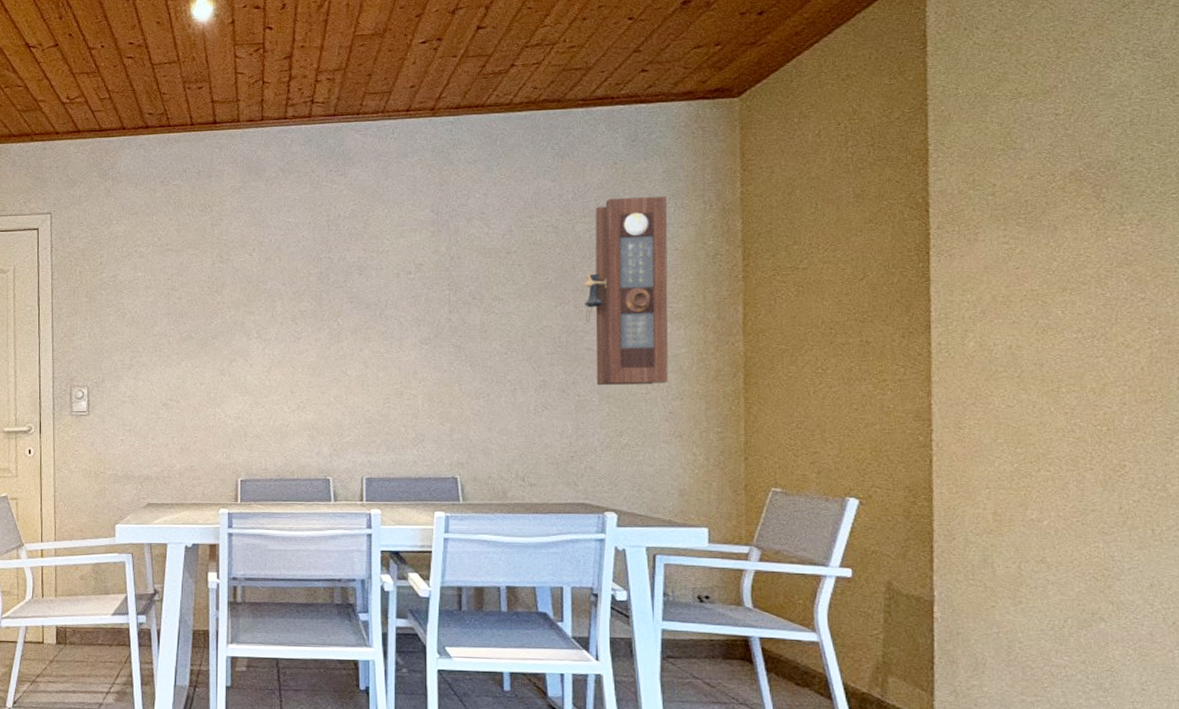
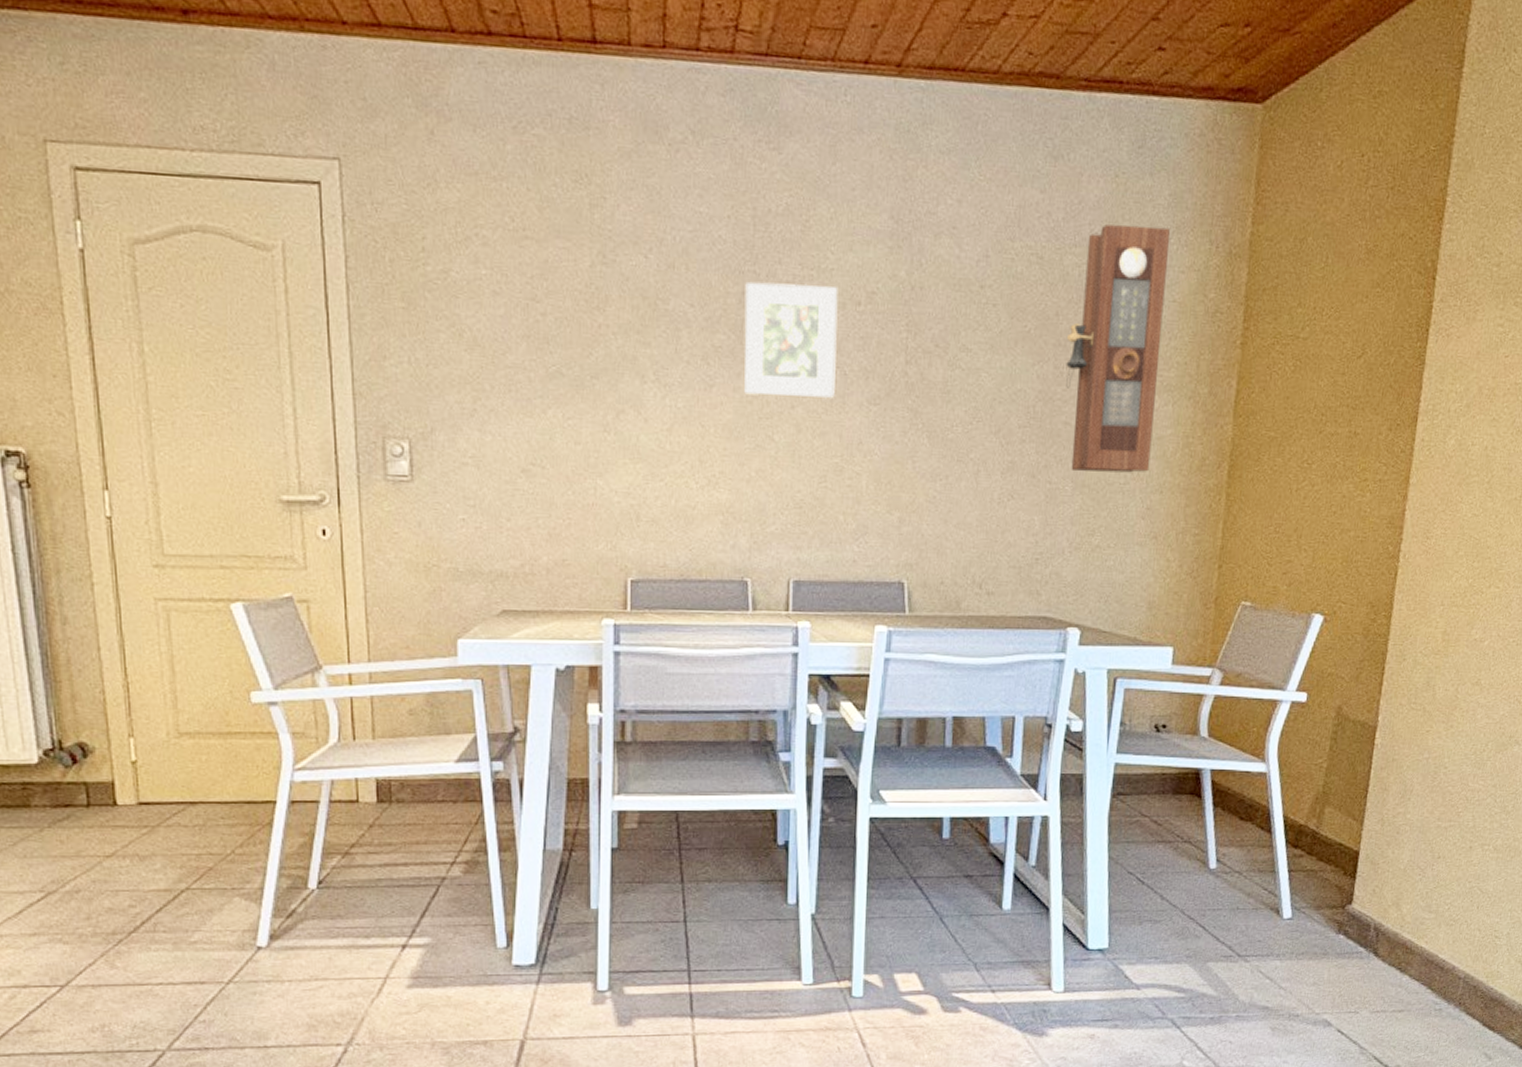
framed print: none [323,262,394,343] -> present [744,281,838,399]

